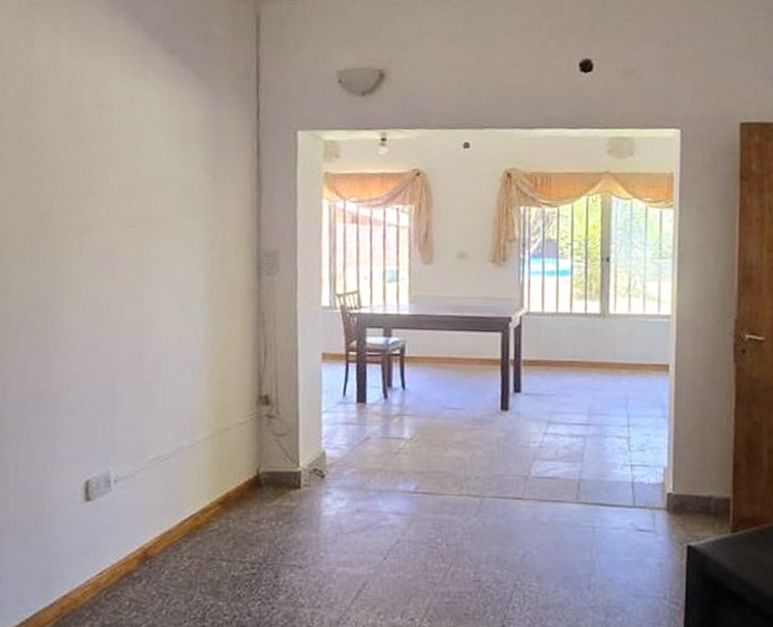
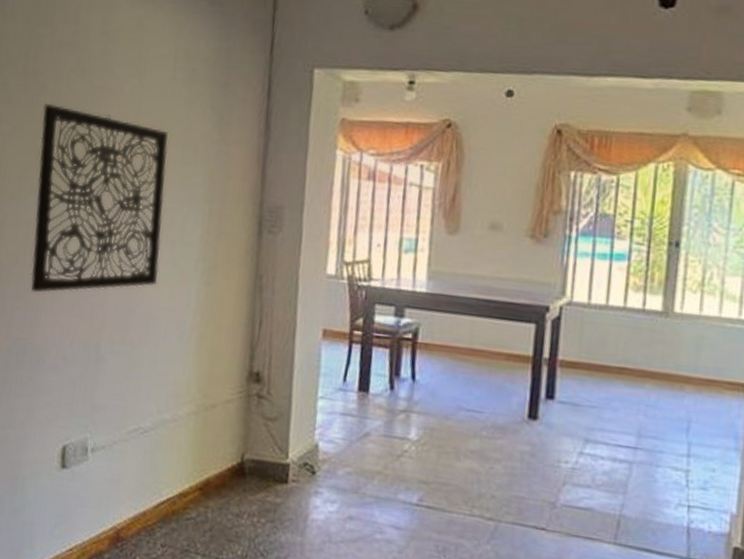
wall art: none [41,171,168,344] -> present [31,103,168,293]

